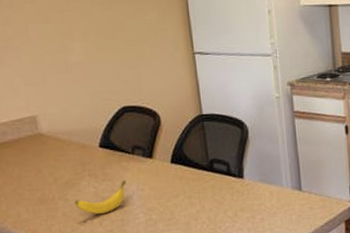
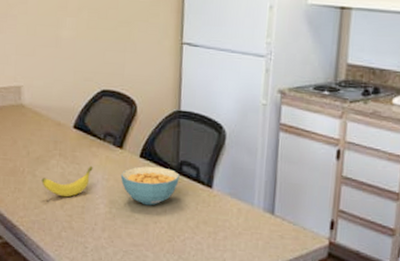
cereal bowl: none [155,168,212,206] -> present [120,166,180,206]

